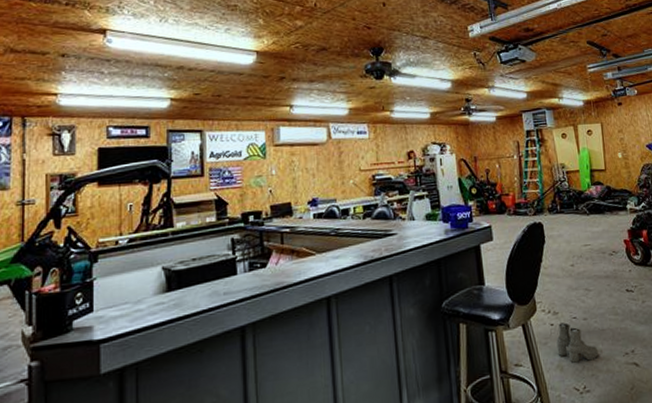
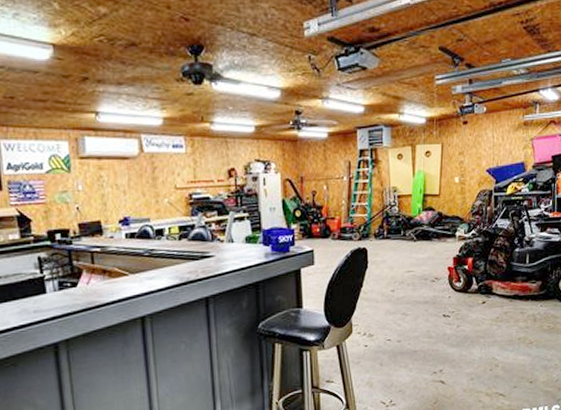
boots: present [556,322,599,363] -> none [369,344,408,380]

